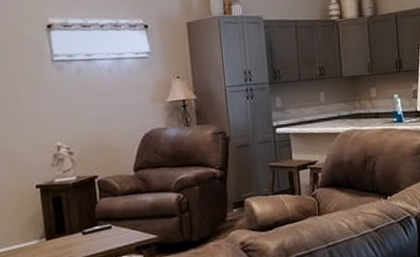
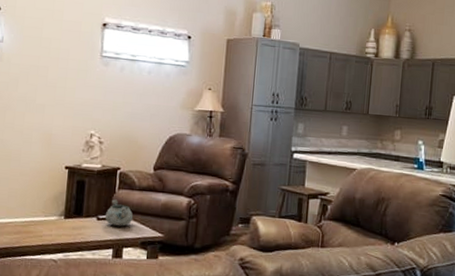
decorative bowl: none [90,209,122,237] -> present [105,199,134,227]

